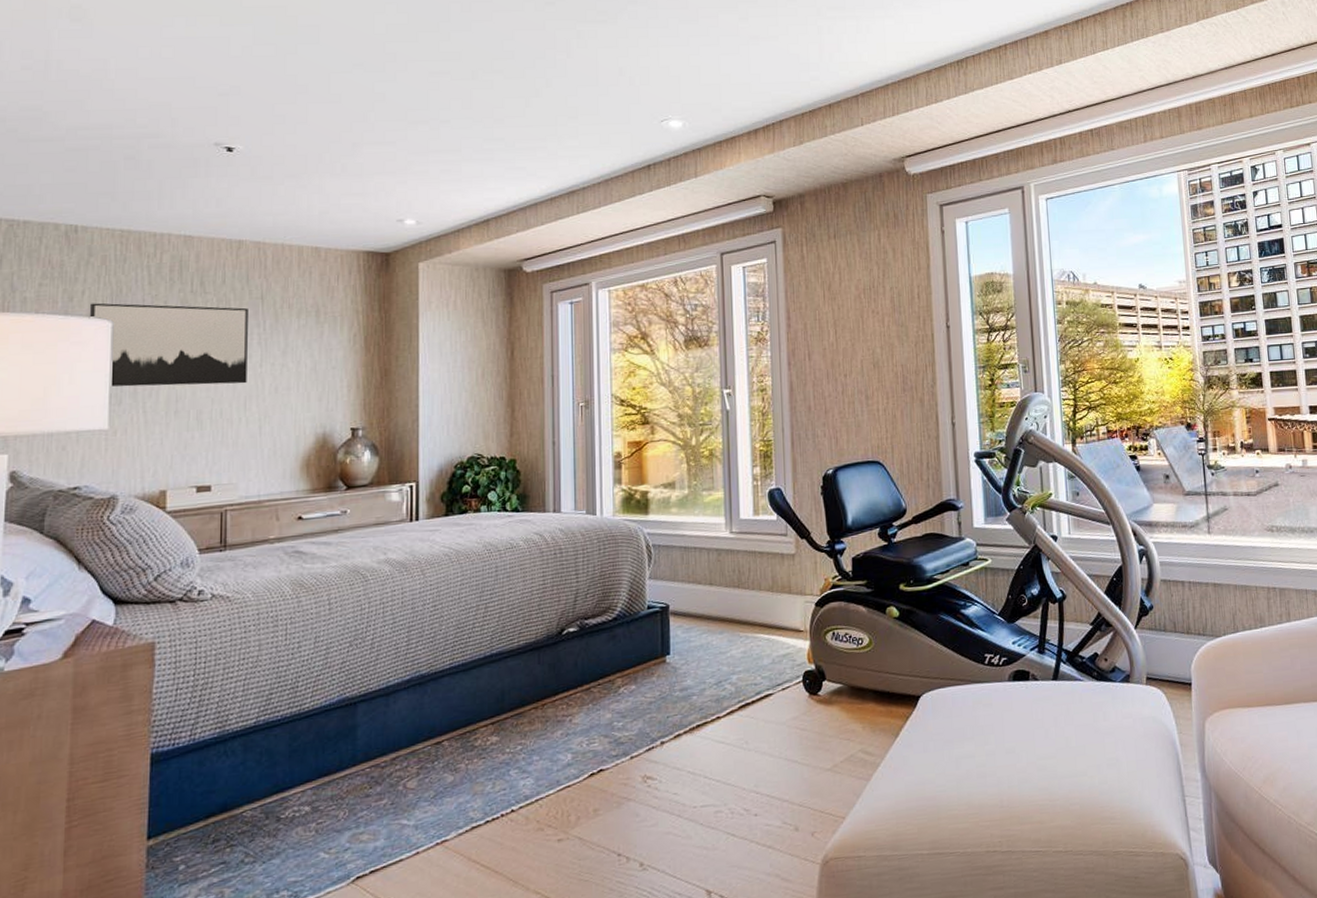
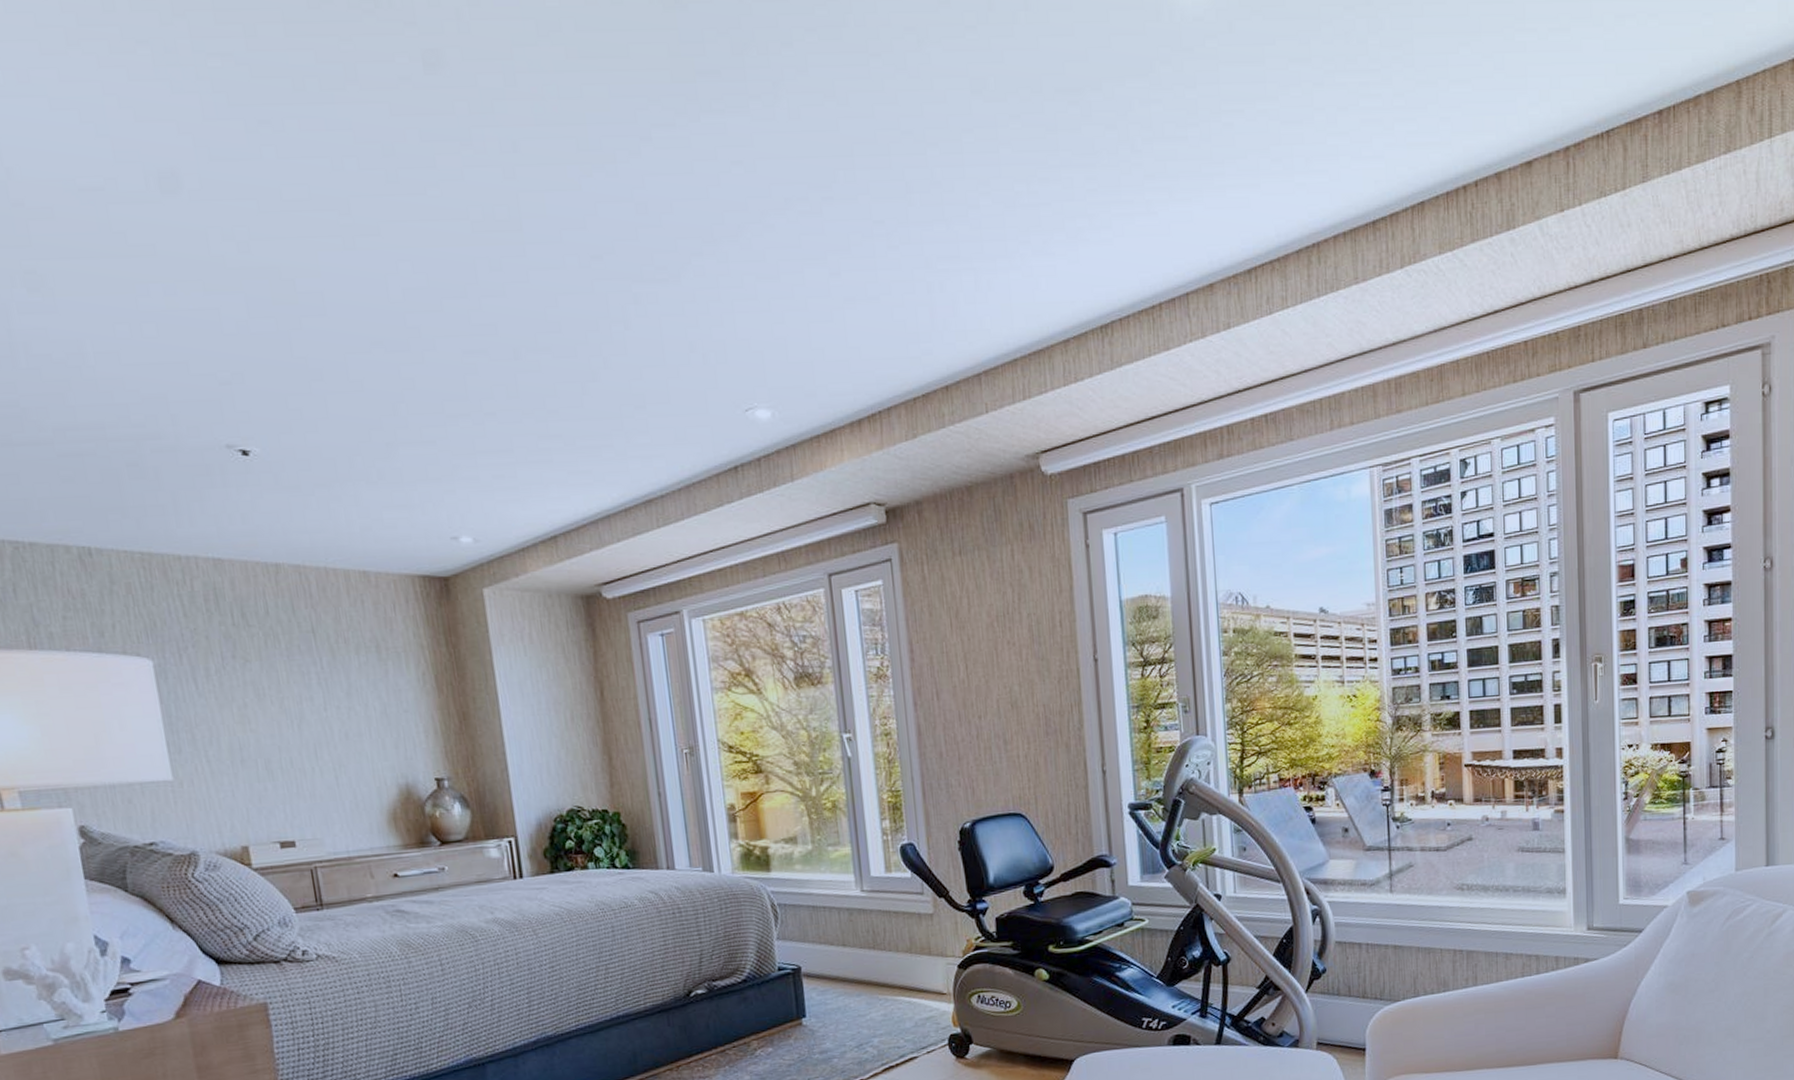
wall art: present [89,302,248,387] -> none [123,638,313,734]

